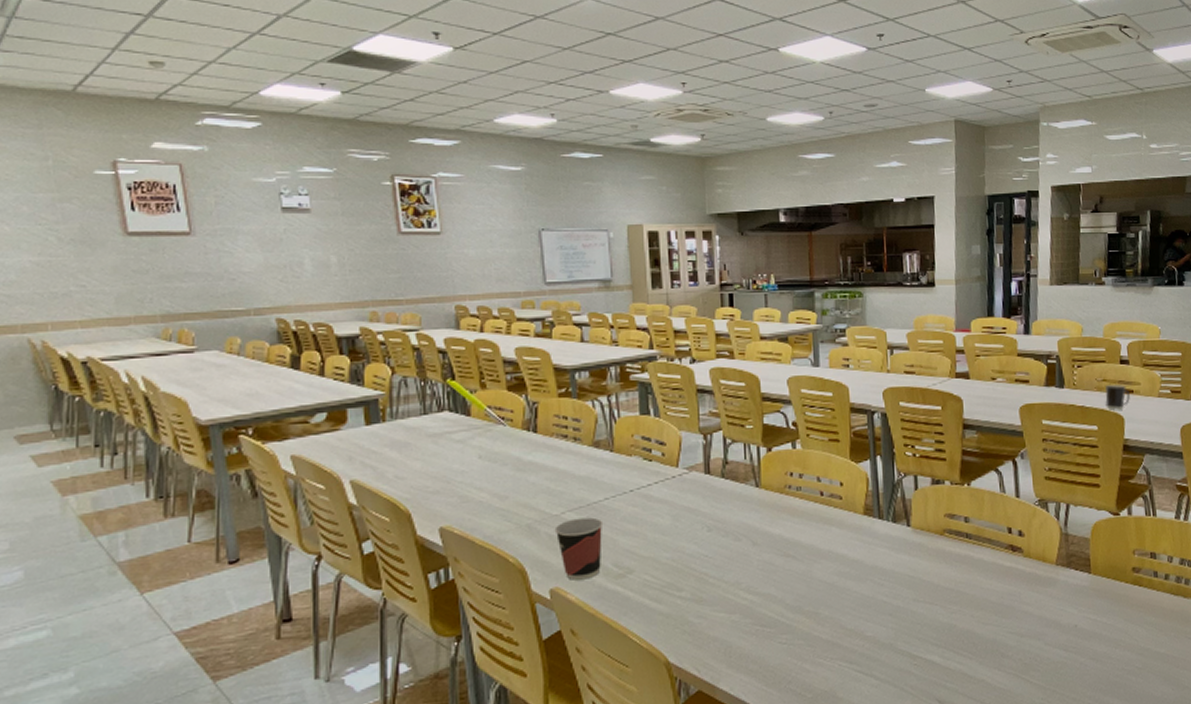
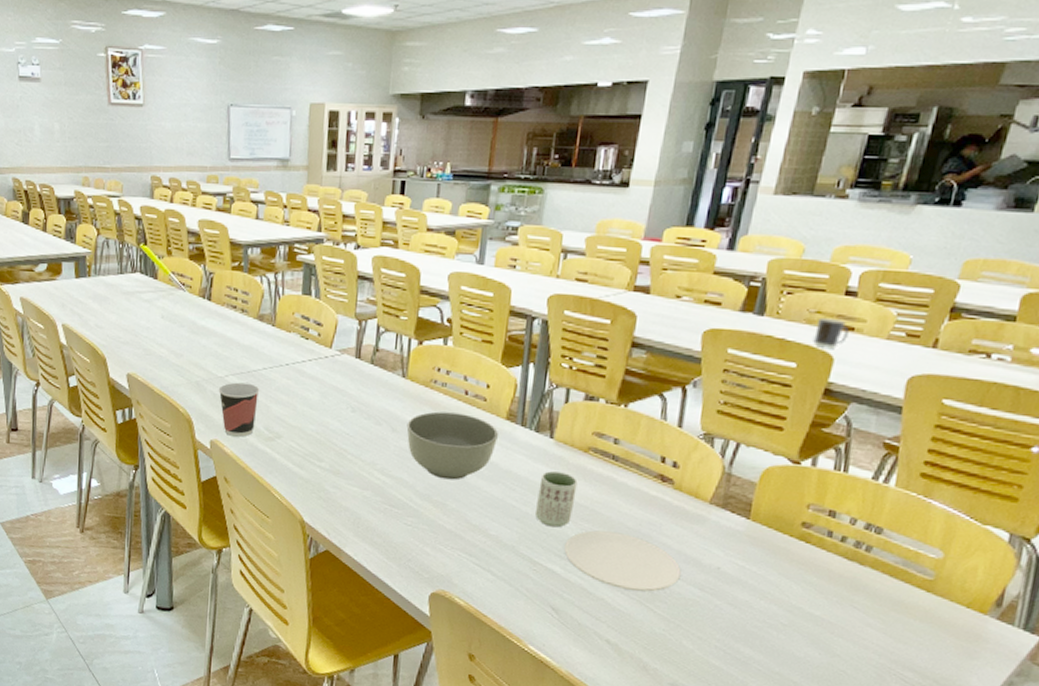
bowl: none [767,515,860,587] -> present [406,411,499,480]
cup: none [905,558,941,616] -> present [535,471,578,528]
plate: none [939,609,1046,666] -> present [564,530,681,592]

